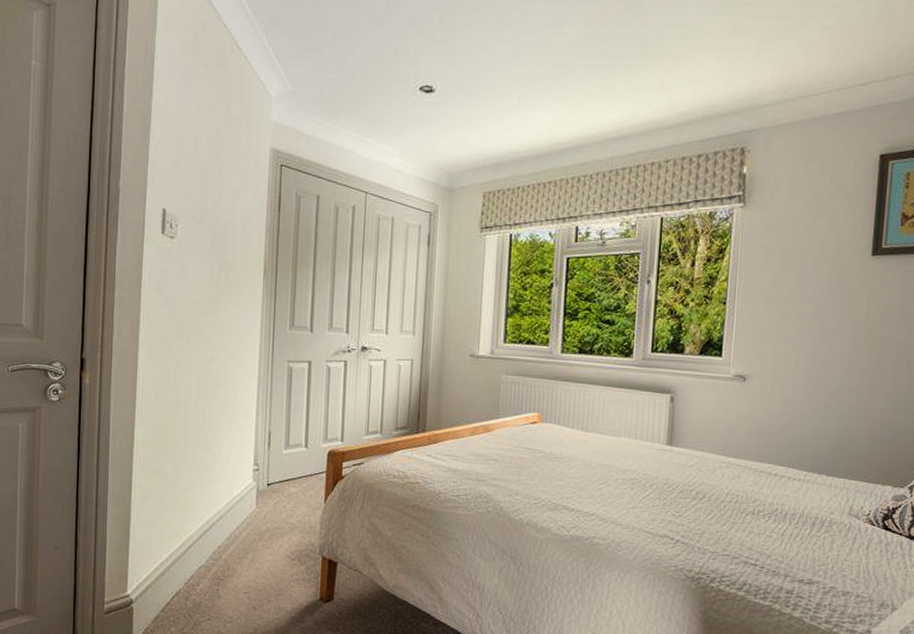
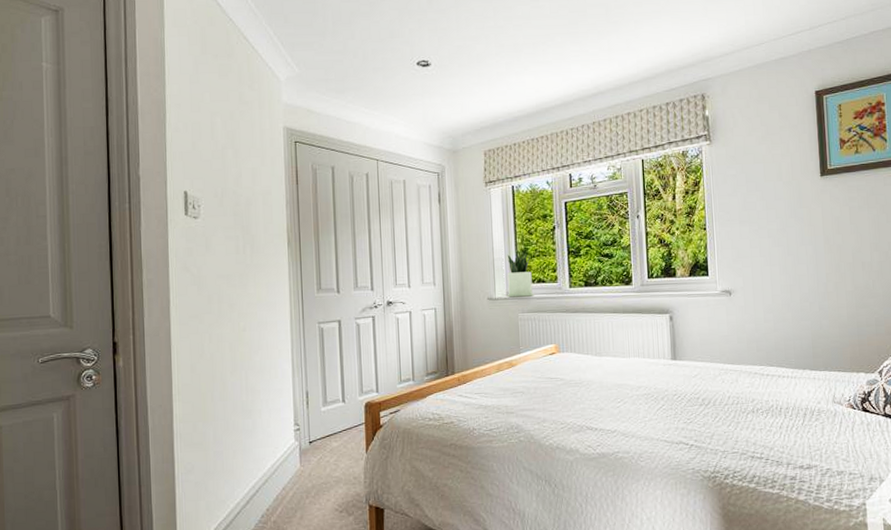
planter: none [491,309,522,359] -> present [507,254,535,298]

